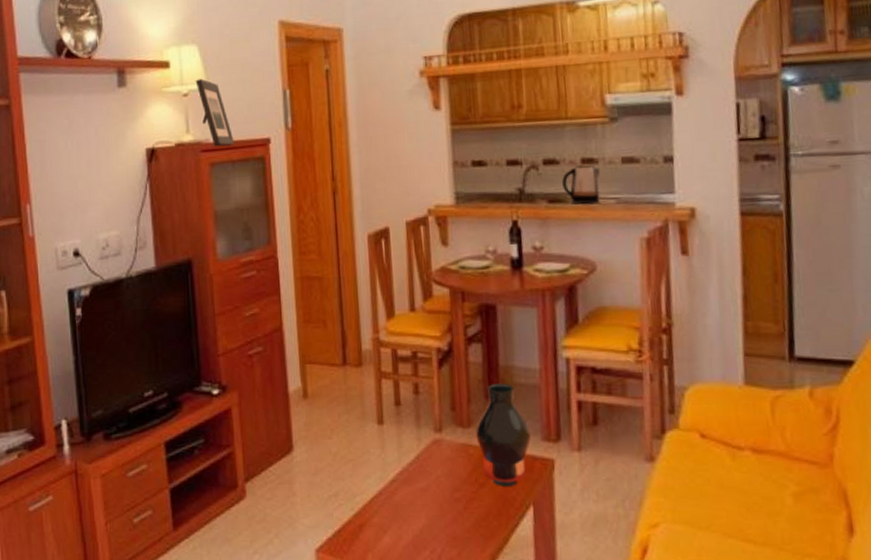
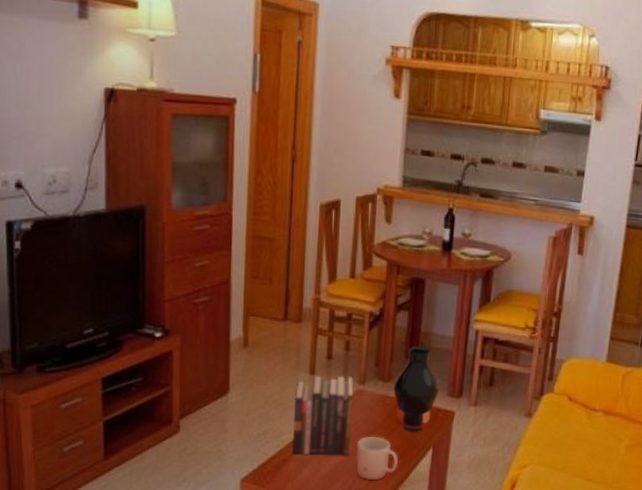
picture frame: present [195,78,235,147] -> none [164,26,200,100]
books: none [363,423,434,520] -> present [292,374,354,456]
mug: none [440,494,493,548] -> present [355,437,398,481]
kettle: present [562,164,601,204] -> none [494,167,527,202]

